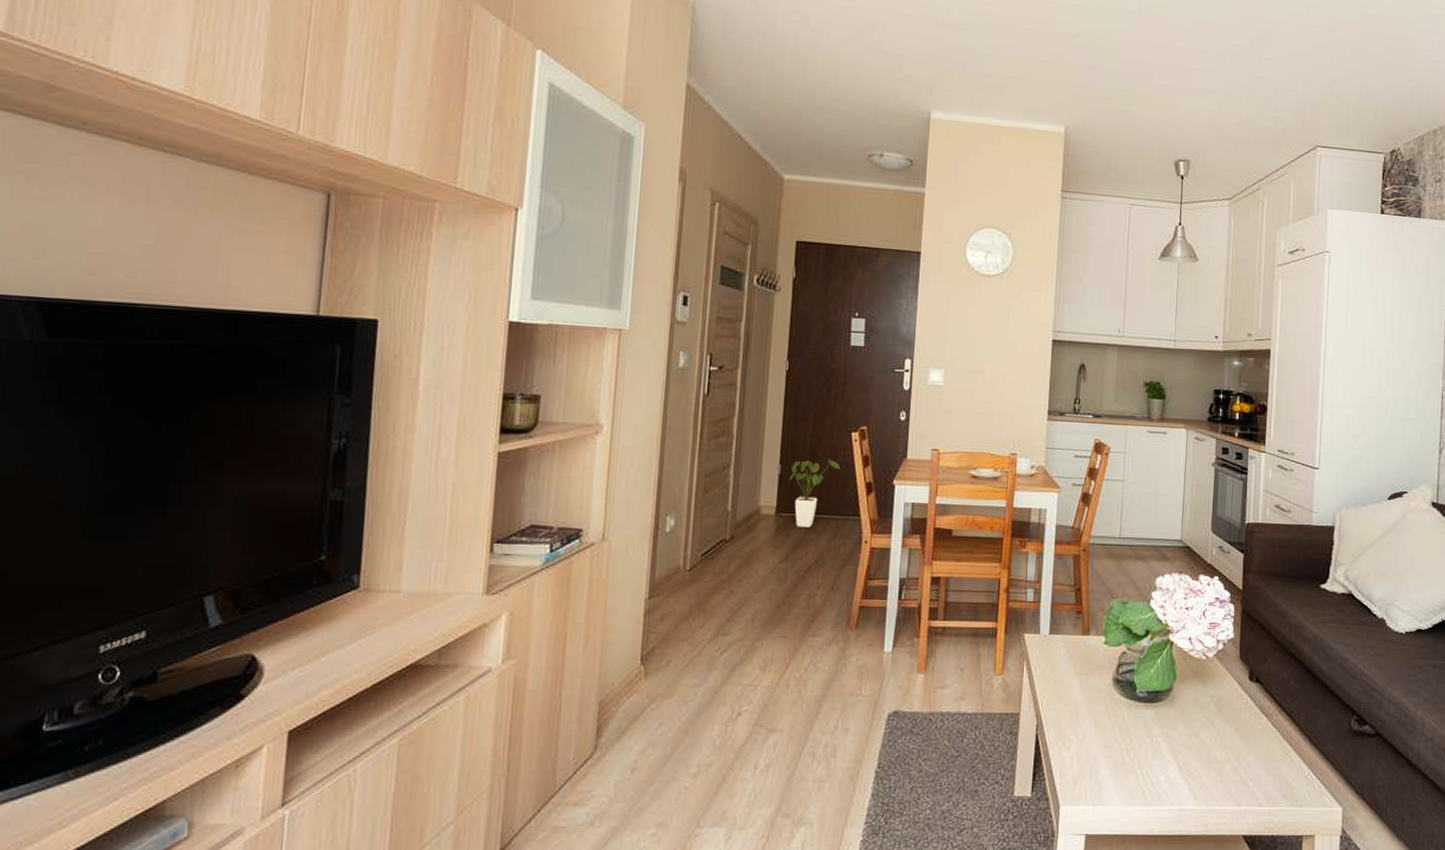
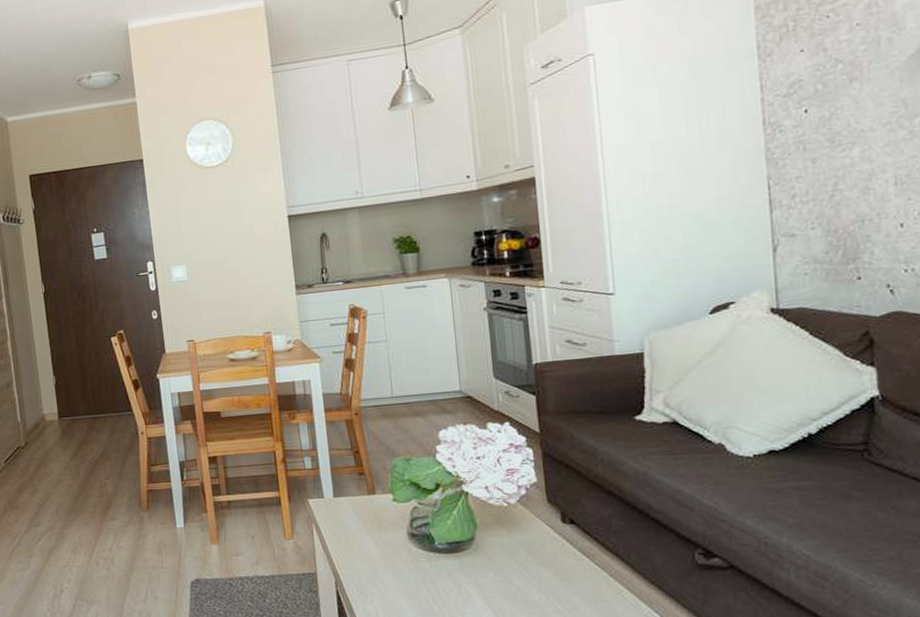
house plant: present [789,459,840,528] -> none [64,364,106,428]

